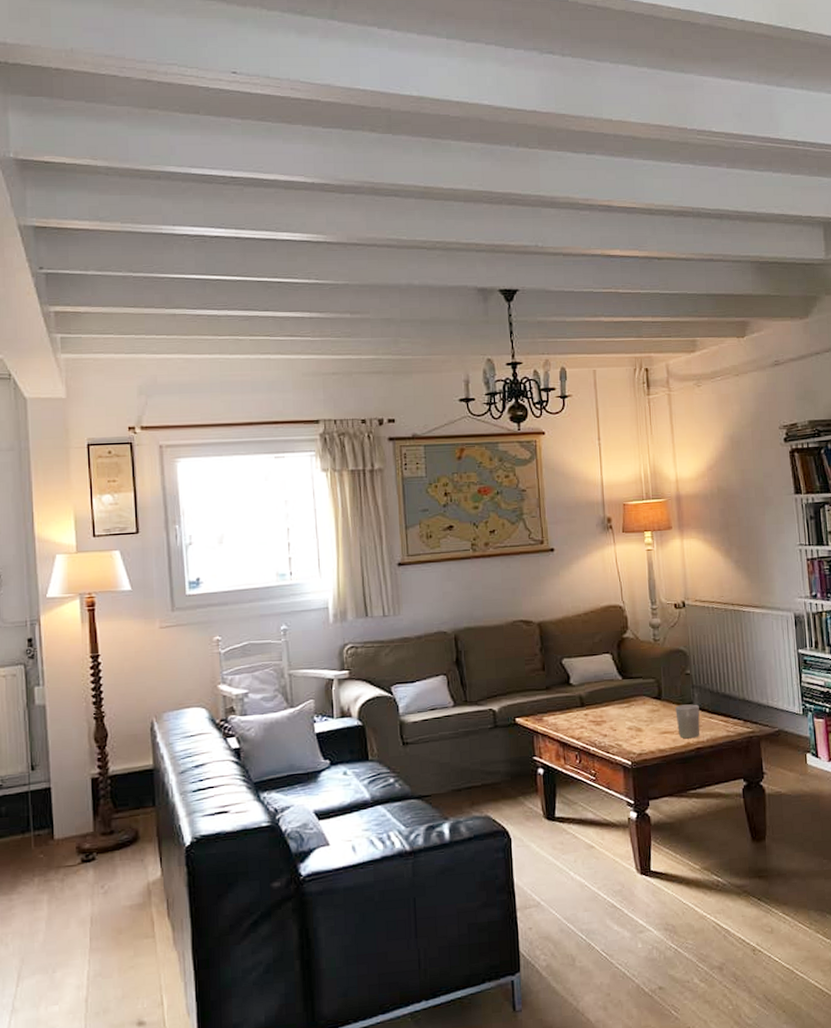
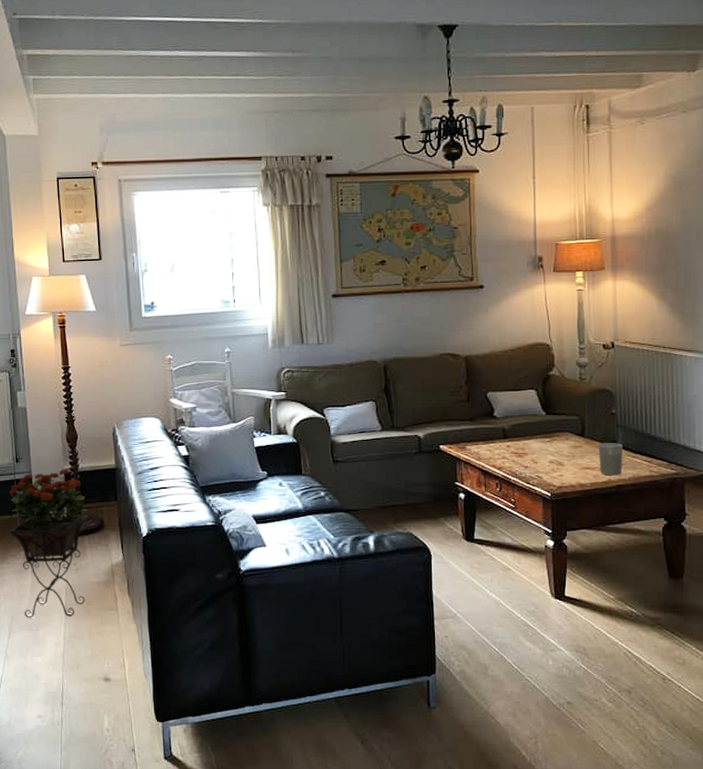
potted flower: none [21,774,120,958] -> present [9,469,89,618]

